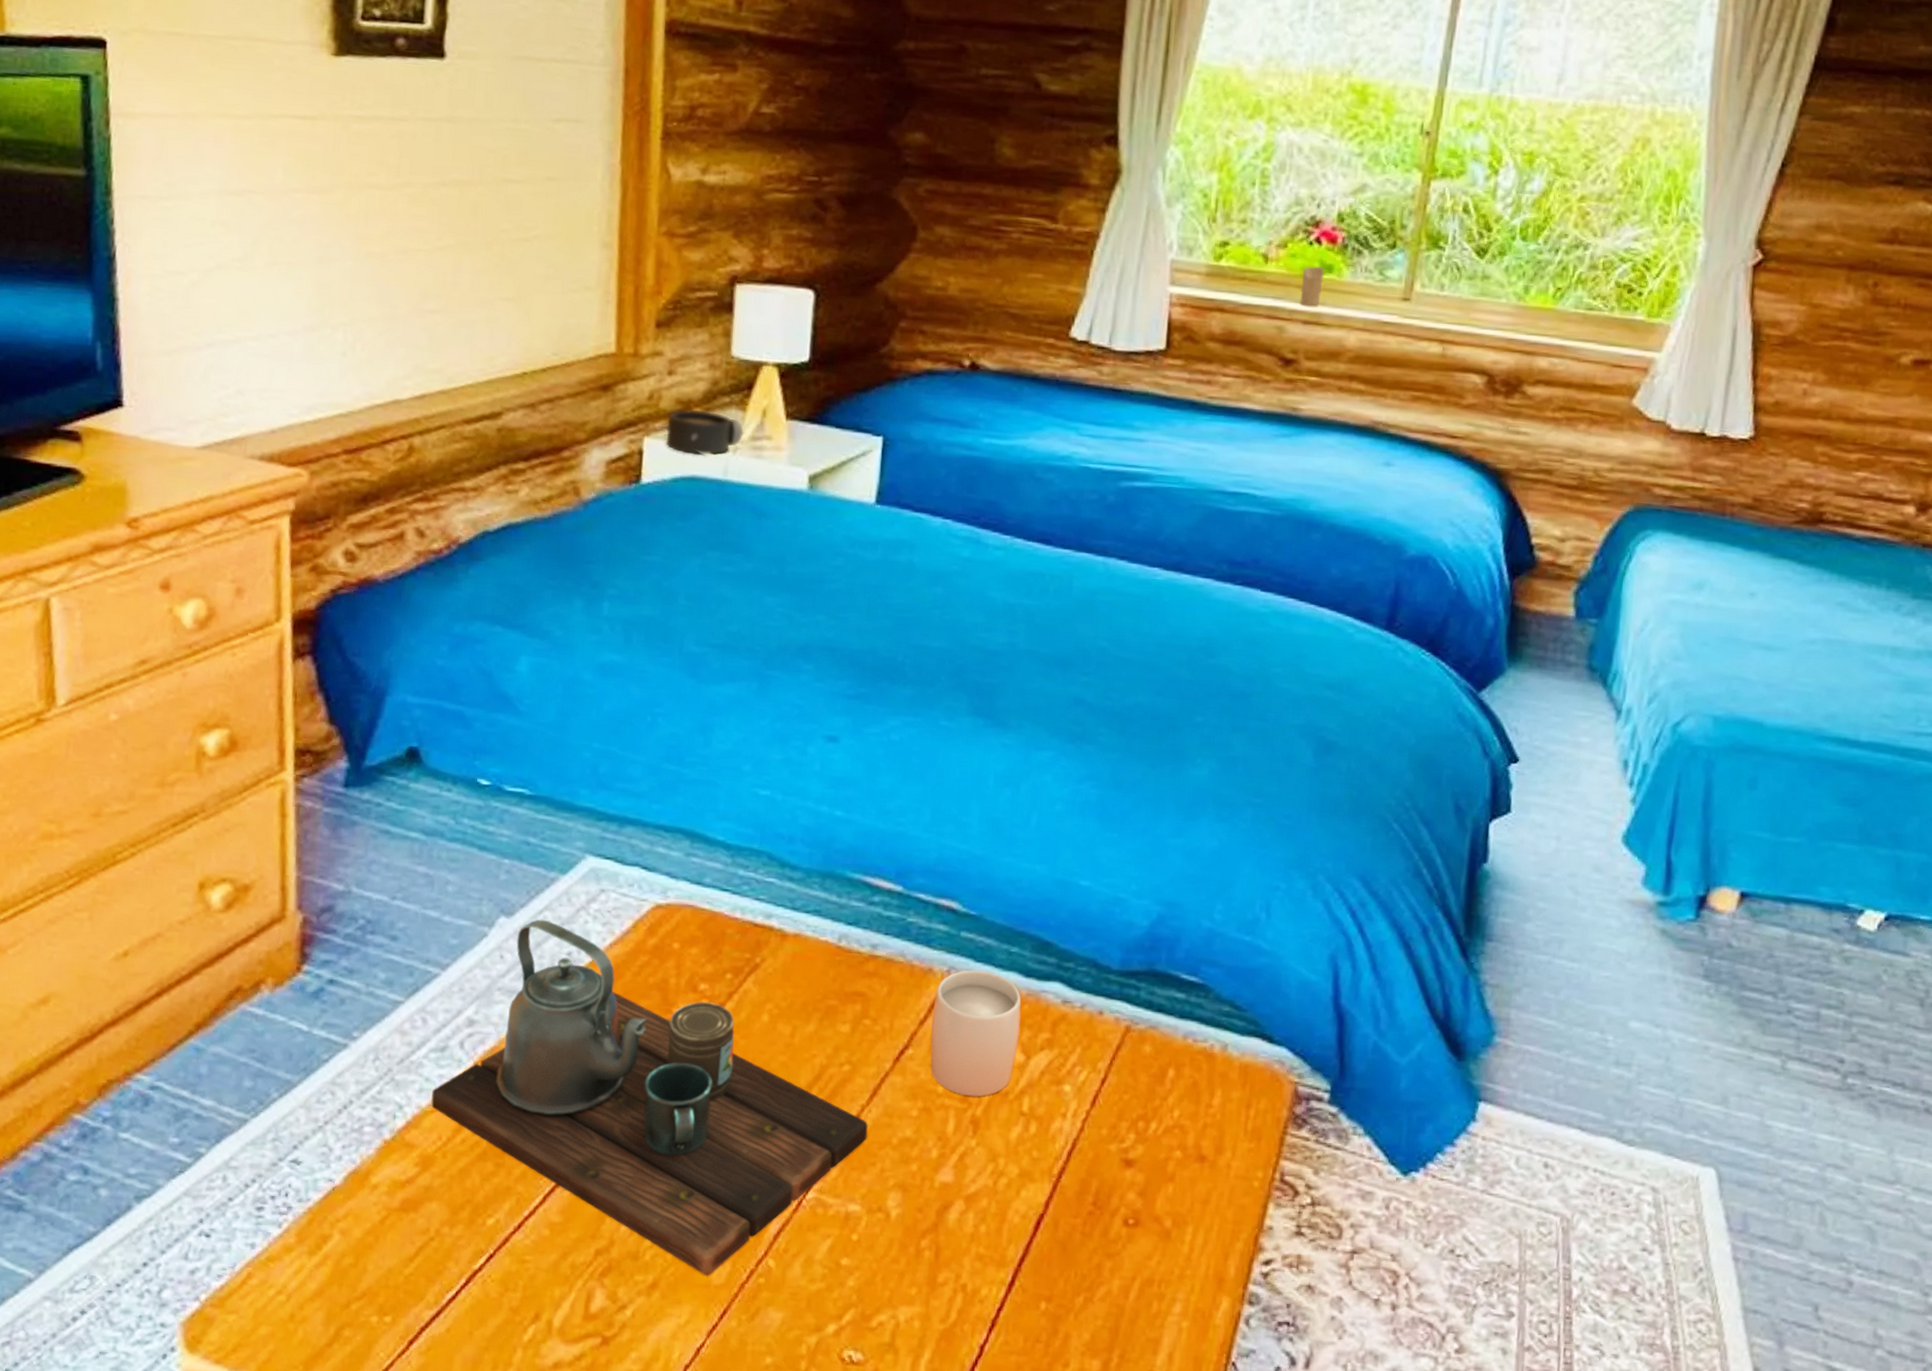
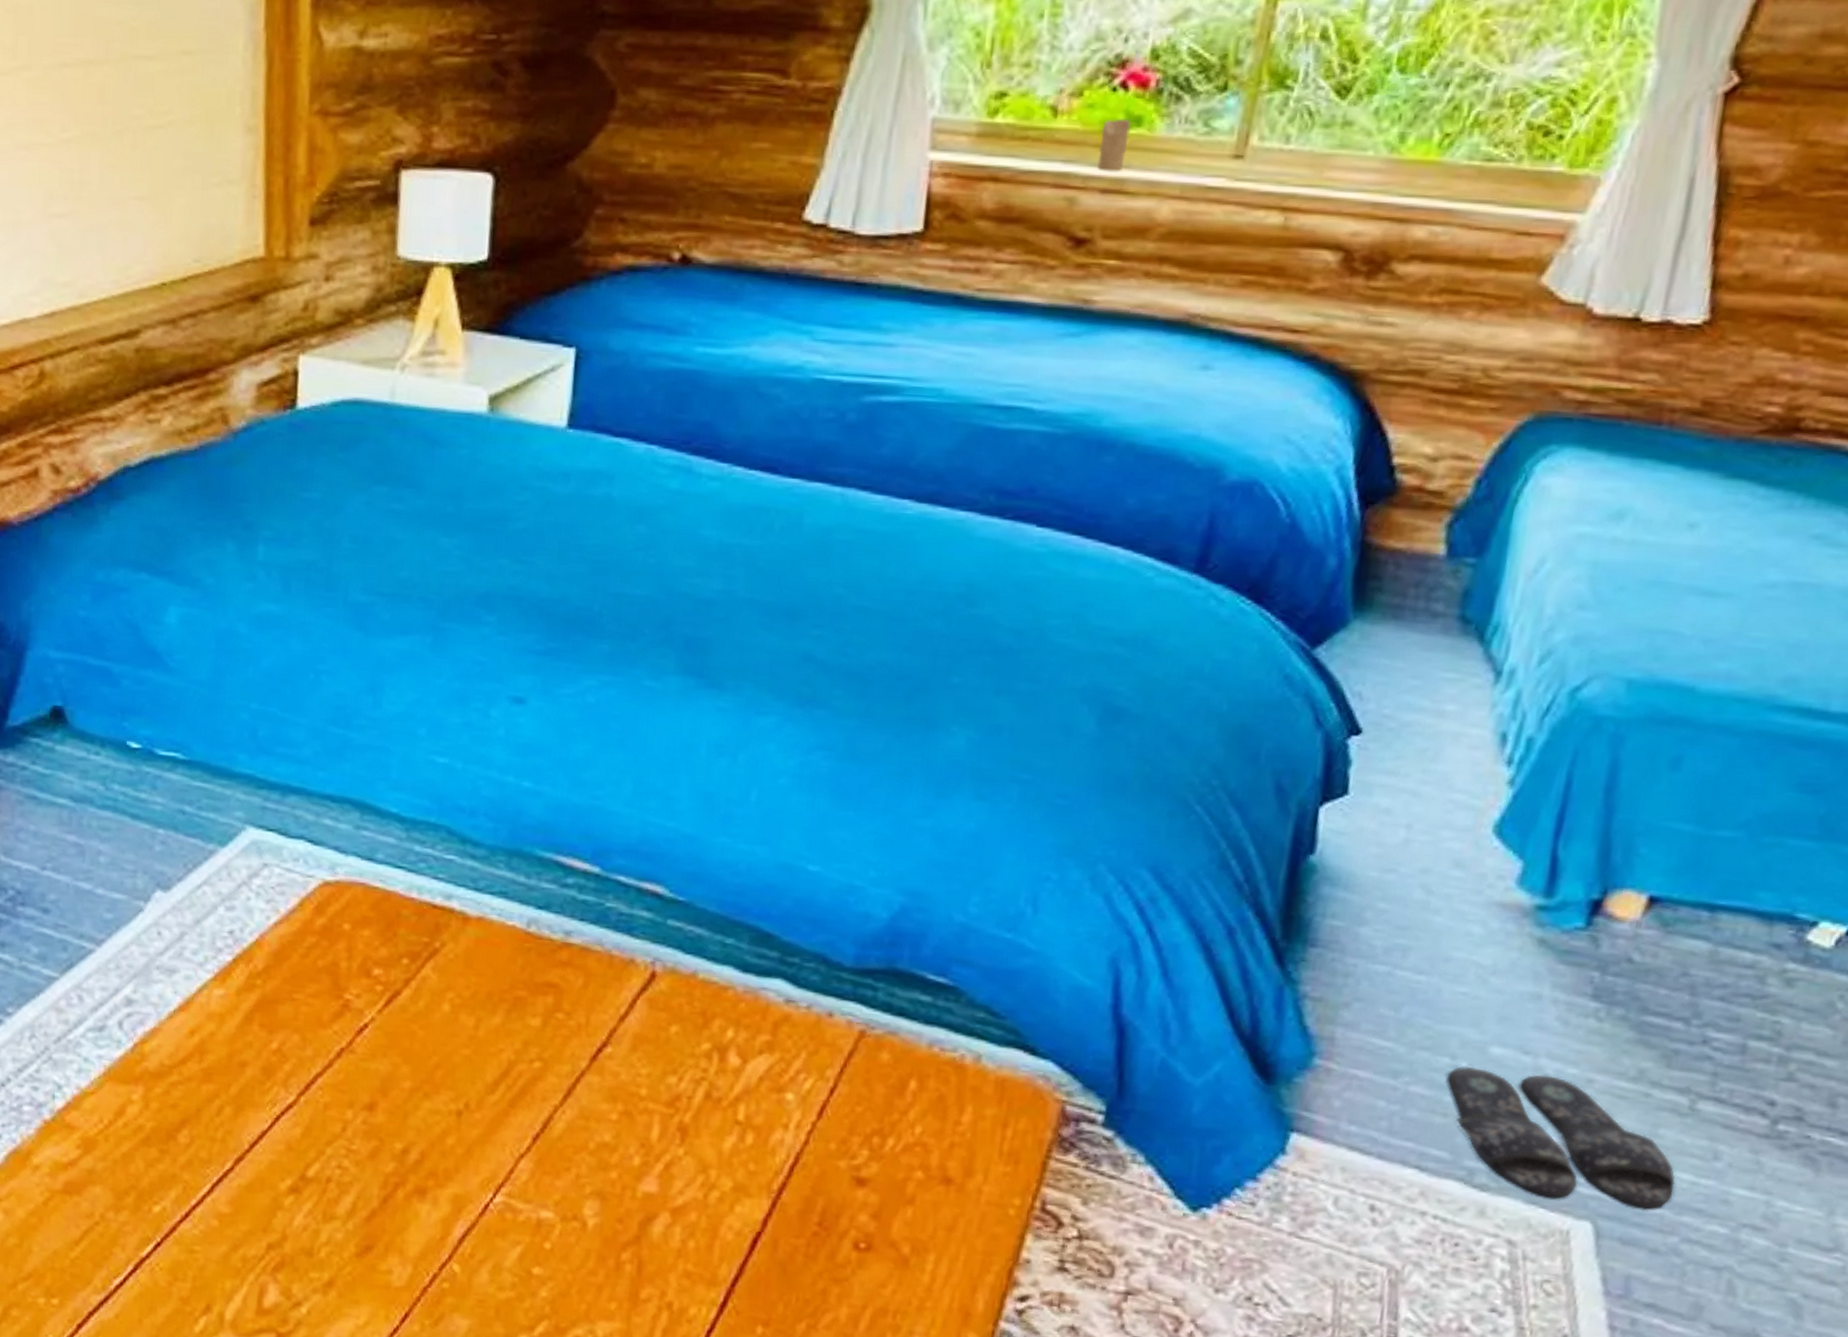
tea set: present [431,919,869,1276] -> none [91,894,563,1277]
alarm clock: present [654,409,745,456] -> none [310,321,414,375]
mug: present [930,970,1022,1097] -> none [631,962,737,1102]
slippers: none [1599,1039,1775,1156] -> present [1448,1066,1675,1210]

